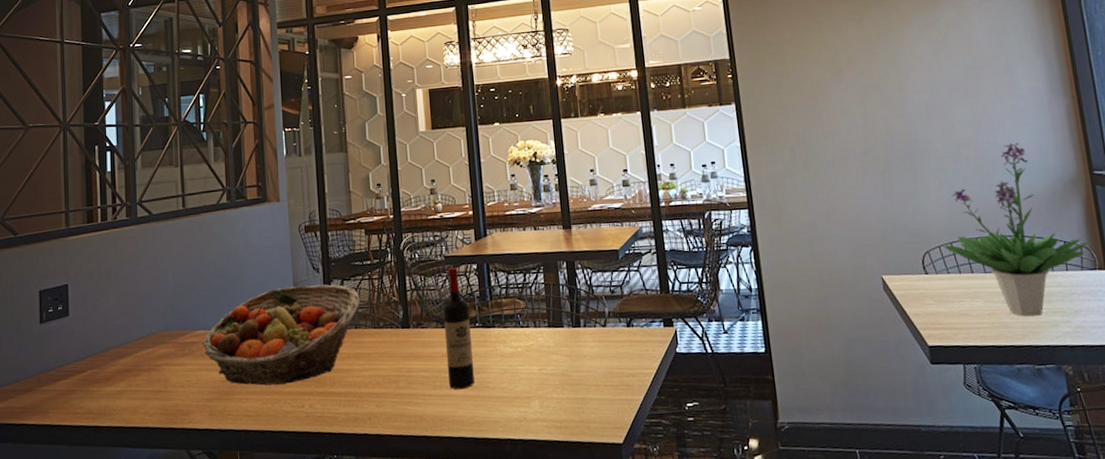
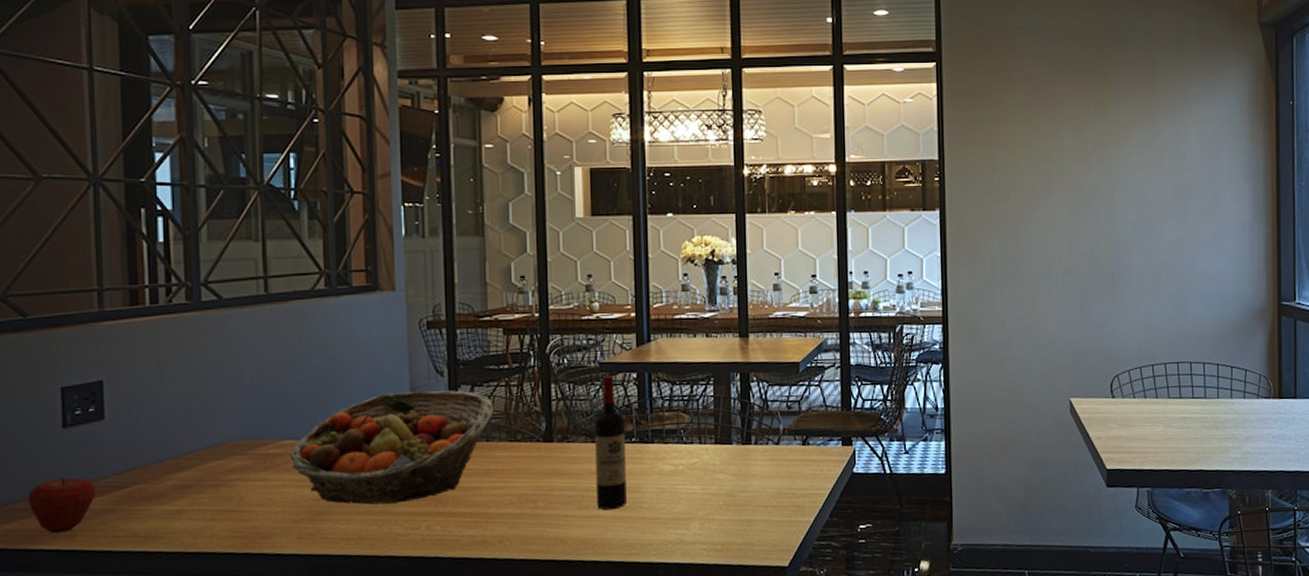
apple: none [15,364,63,411] -> present [28,477,97,534]
potted plant: present [943,142,1090,317] -> none [1132,269,1268,442]

